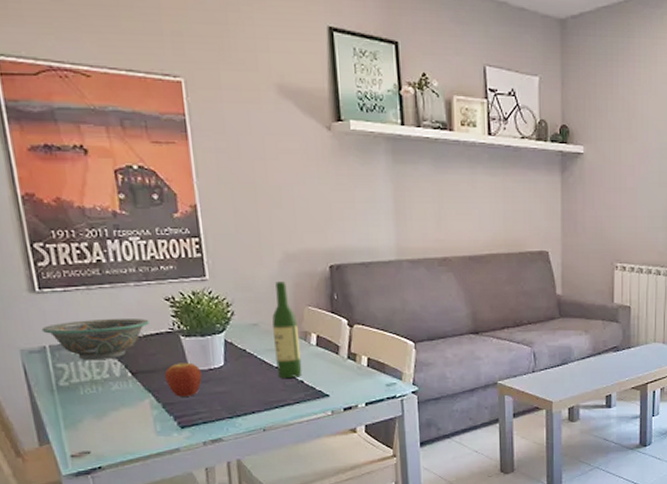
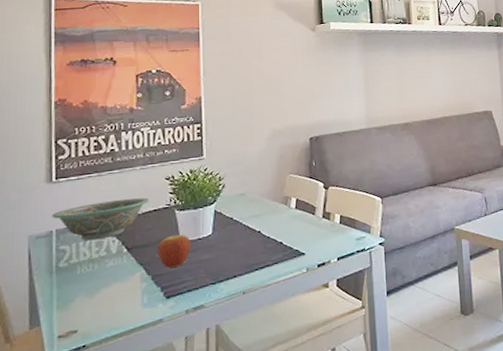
wine bottle: present [272,281,303,378] -> none [257,154,282,241]

